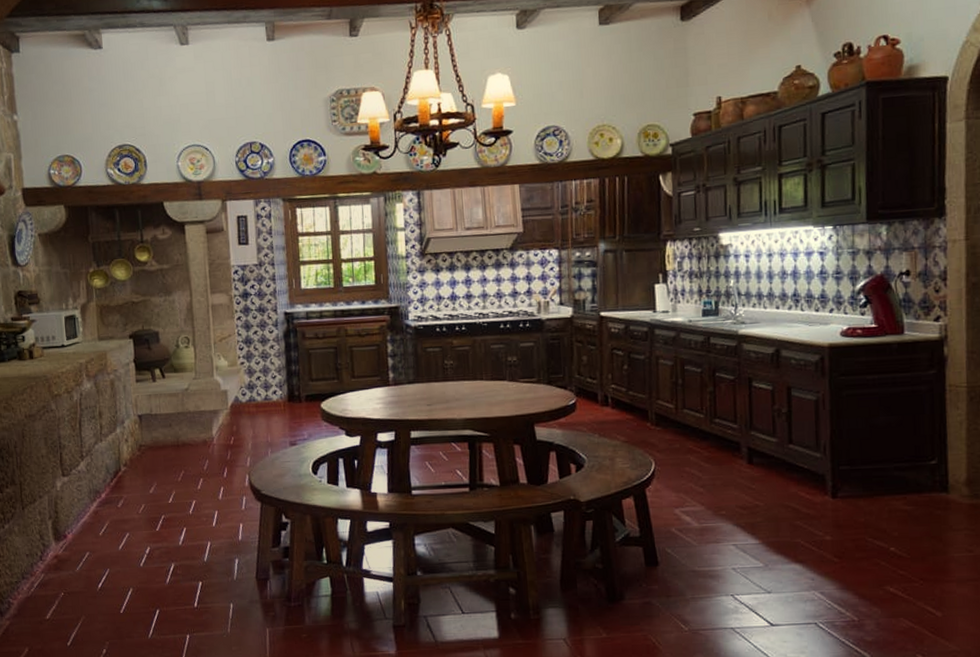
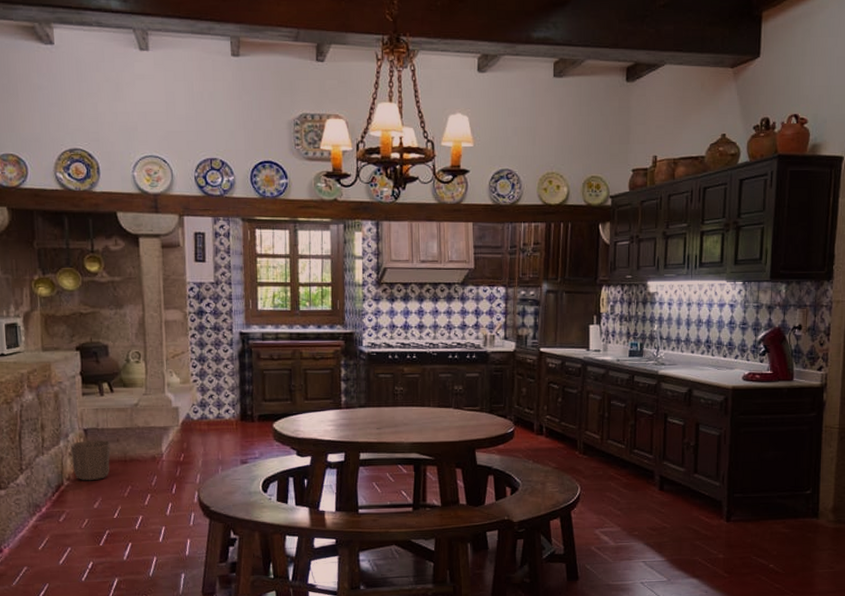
waste basket: none [126,425,164,467] -> present [70,439,111,481]

